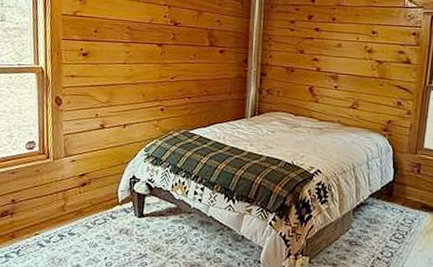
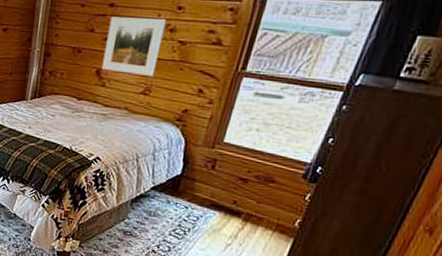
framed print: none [313,39,363,92] -> present [101,16,166,76]

